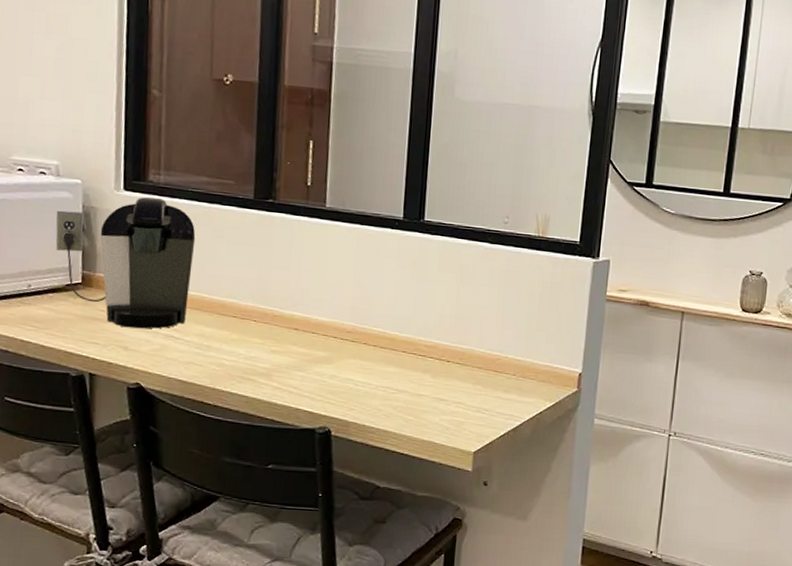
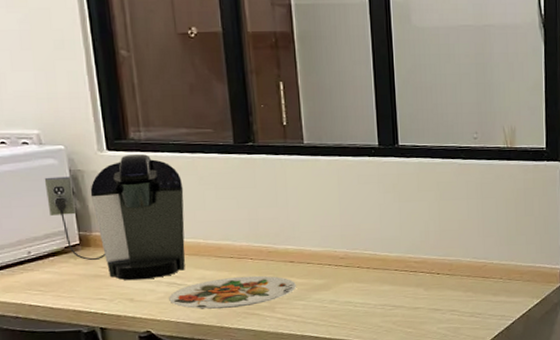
plate: none [164,337,298,371] -> present [169,275,297,309]

